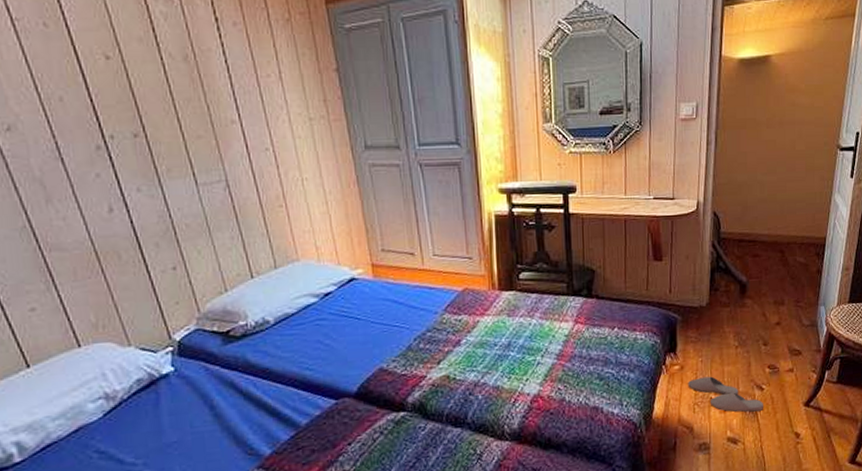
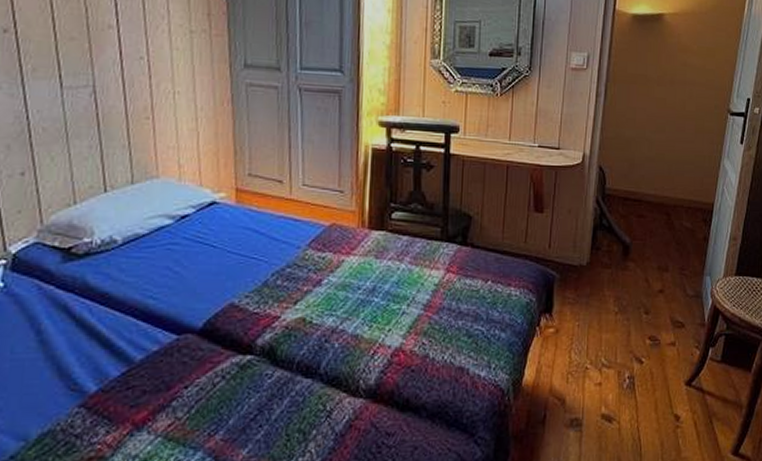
slippers: present [688,376,764,412] -> none [562,343,643,387]

